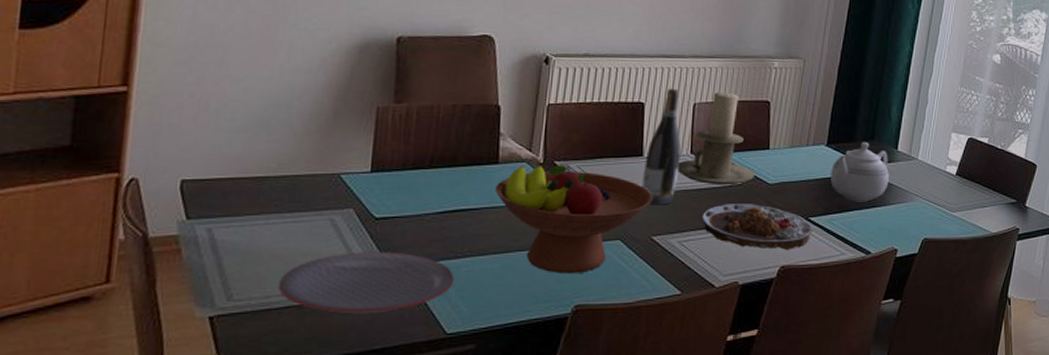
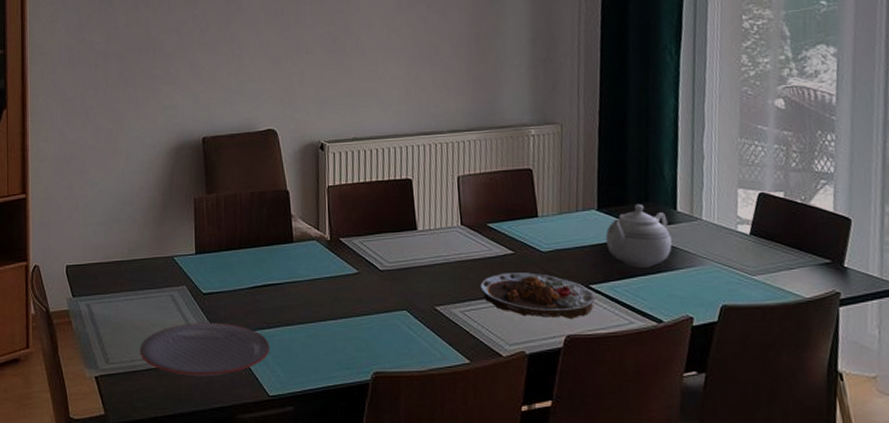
fruit bowl: present [495,164,653,273] -> none [293,241,432,342]
wine bottle: present [642,88,681,205] -> none [419,163,452,276]
candle holder: present [676,92,756,185] -> none [450,163,528,255]

